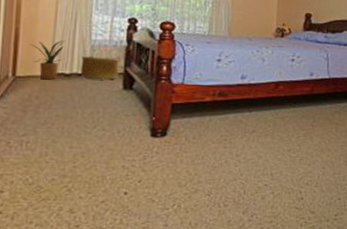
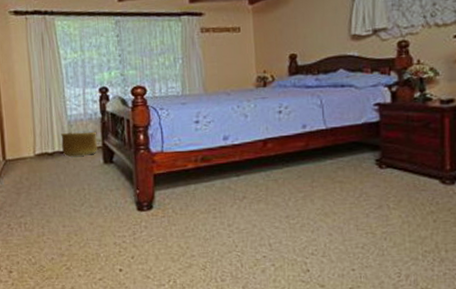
house plant: present [29,40,66,80] -> none [13,119,44,161]

